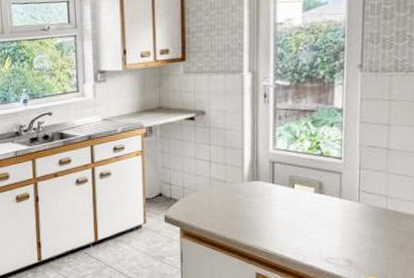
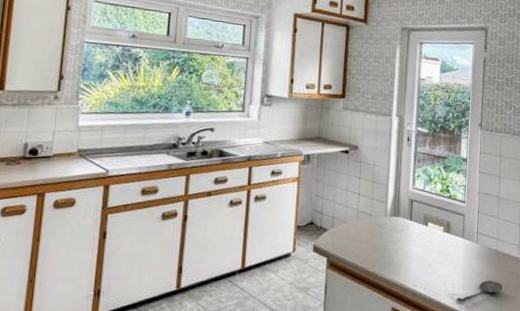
spoon: none [333,242,396,266] -> present [456,281,504,302]

